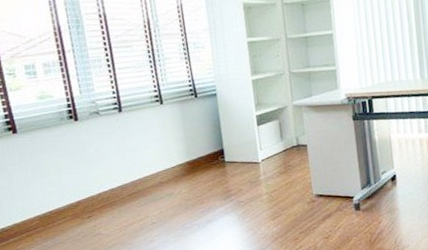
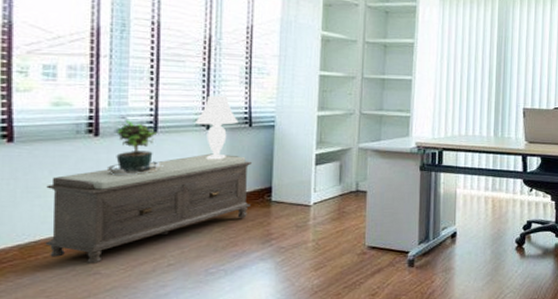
bench: none [48,124,208,227] -> present [45,153,251,264]
potted plant: none [89,104,135,152] -> present [106,120,166,176]
table lamp: none [150,72,186,131] -> present [195,95,239,160]

